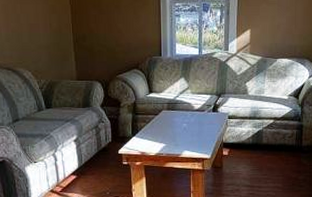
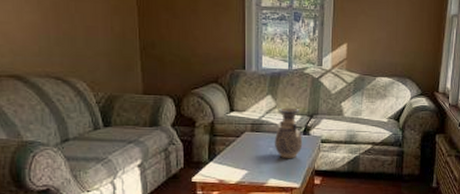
vase: none [187,88,212,134] -> present [274,107,303,159]

